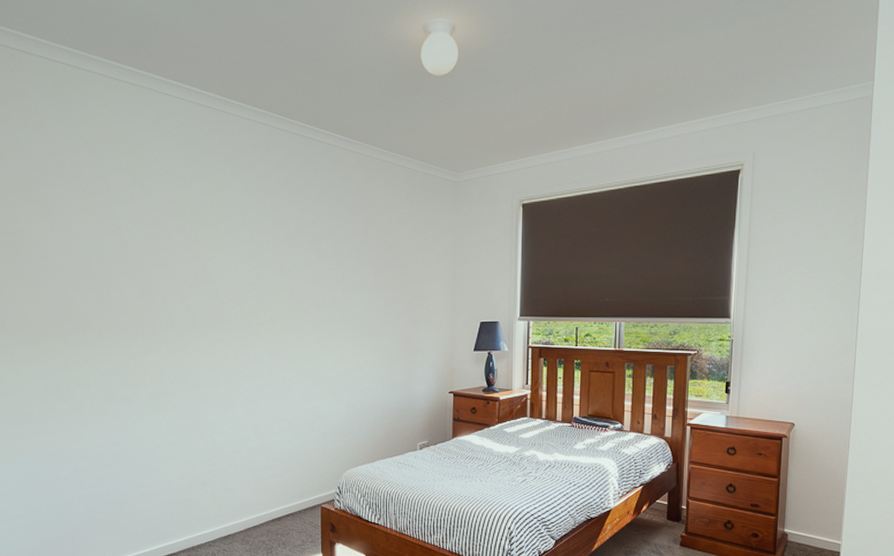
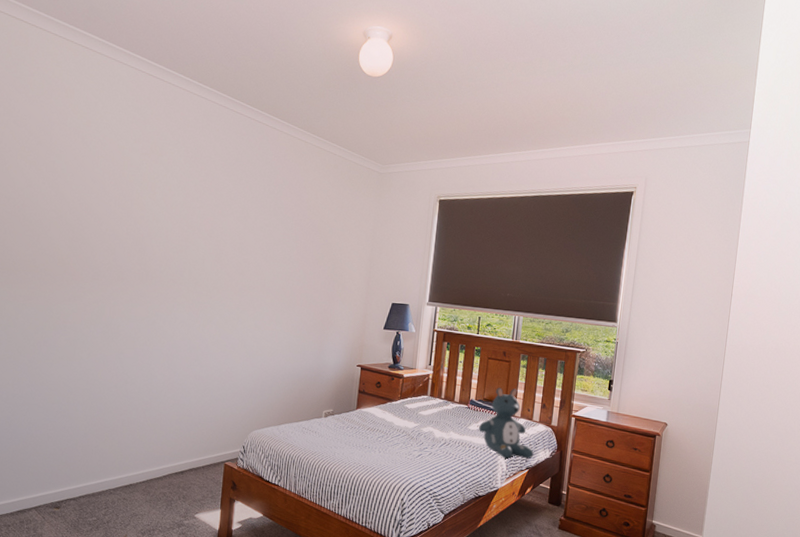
stuffed animal: none [585,401,647,476] -> present [479,387,534,459]

